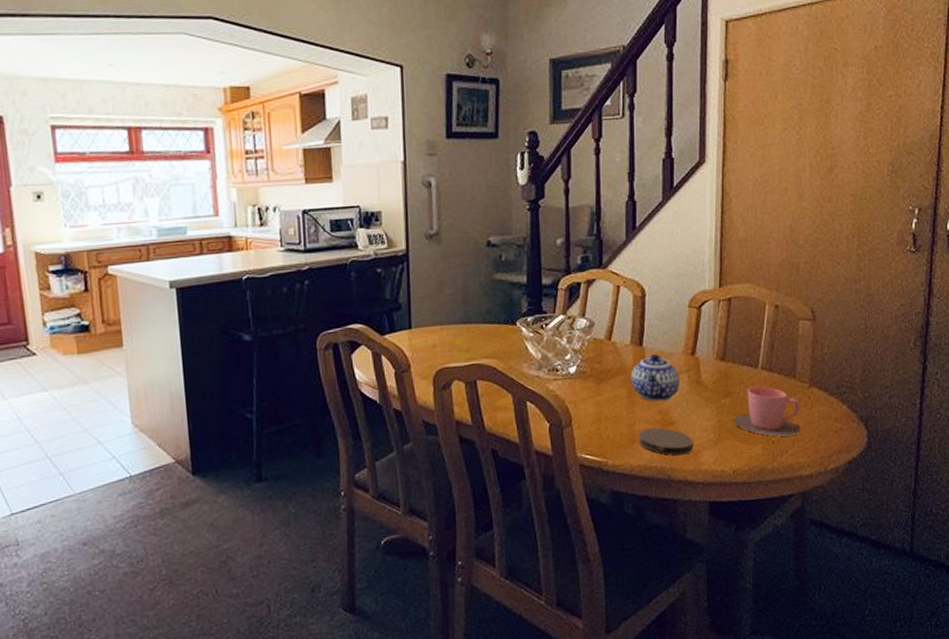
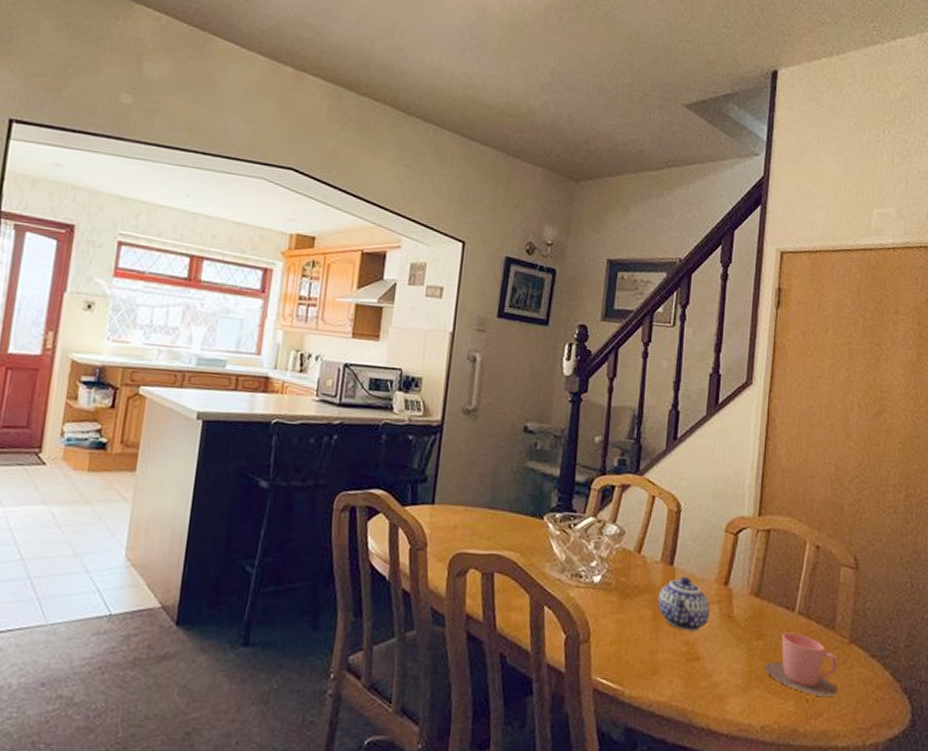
coaster: present [639,427,694,456] -> none [660,660,720,698]

